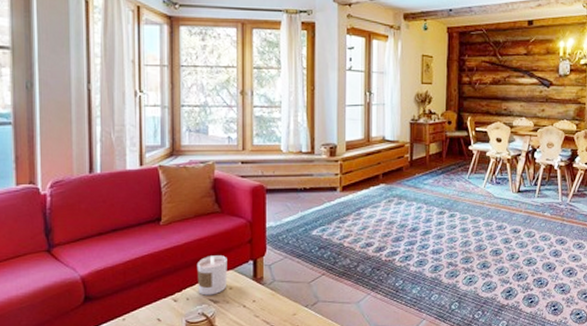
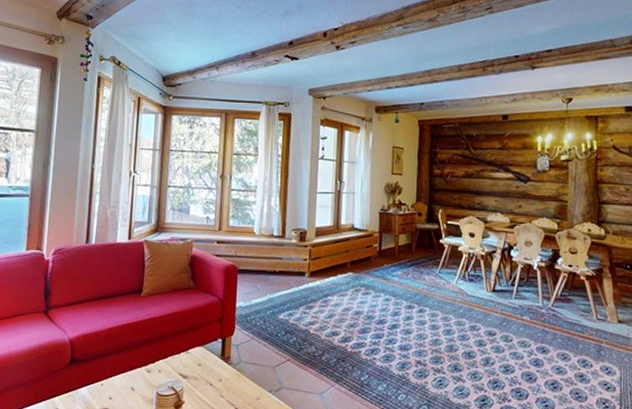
candle: present [196,255,227,296] -> none [170,330,198,370]

